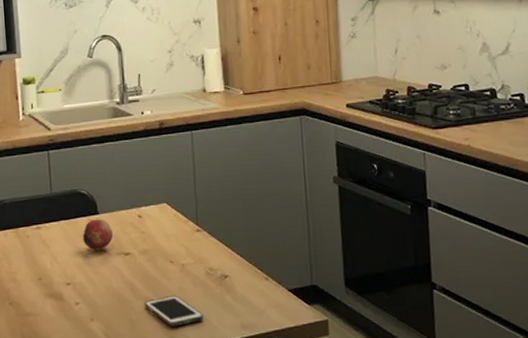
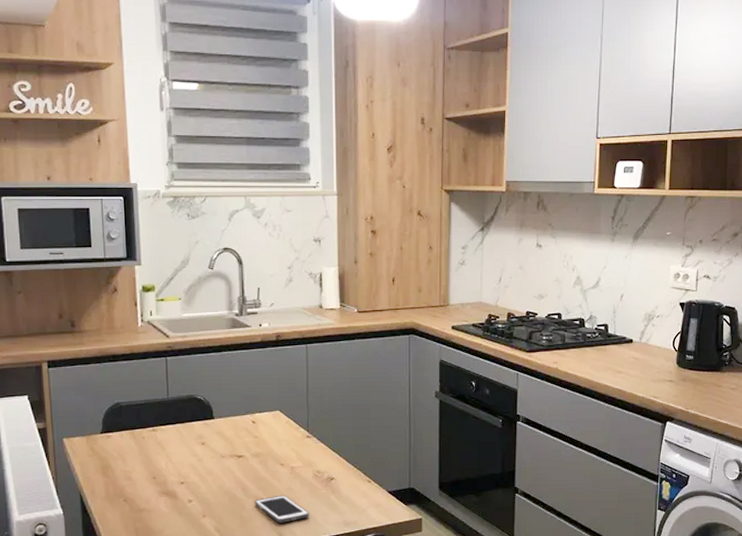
fruit: present [83,219,113,251] -> none [198,423,227,453]

